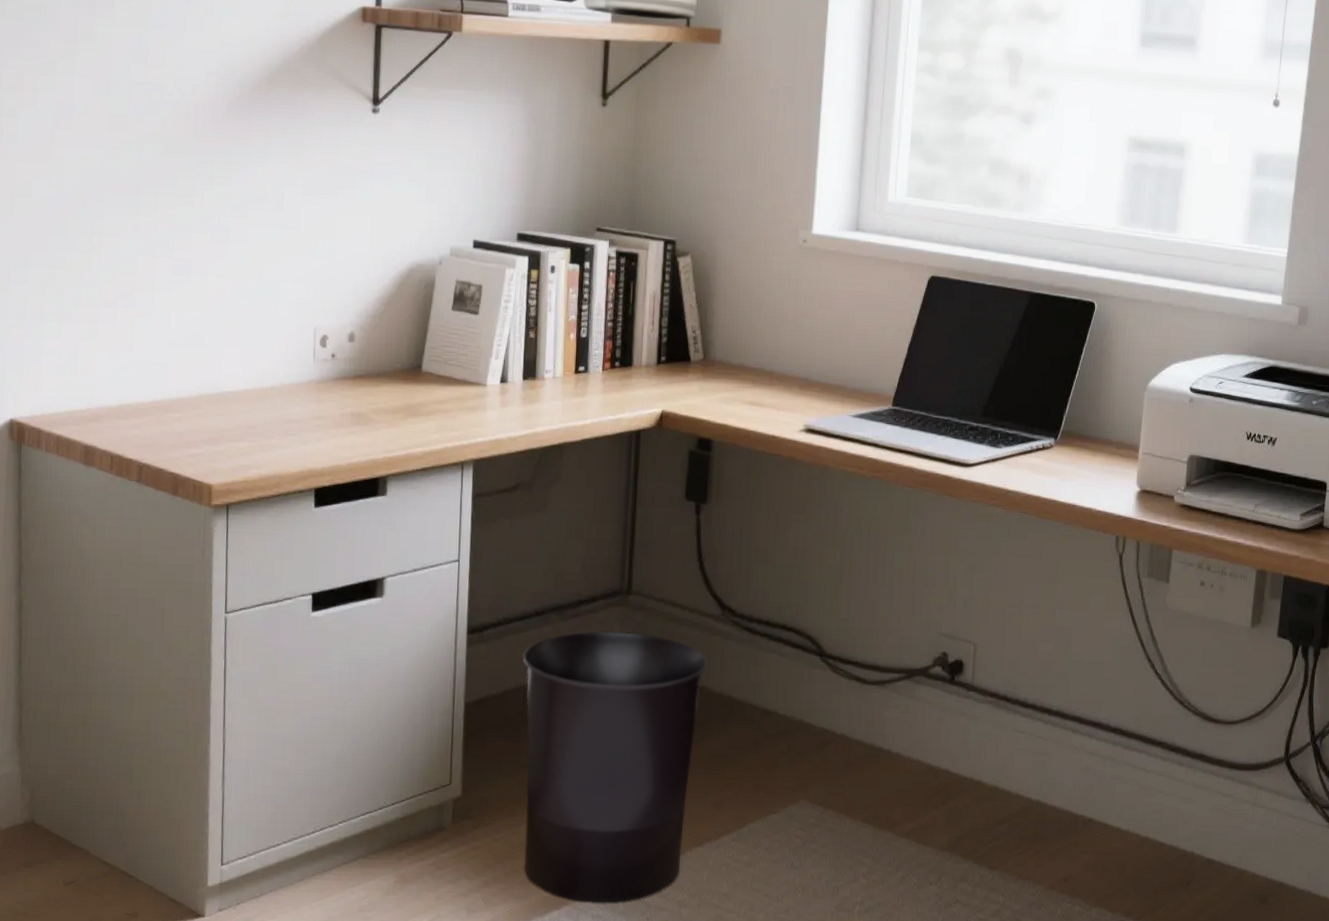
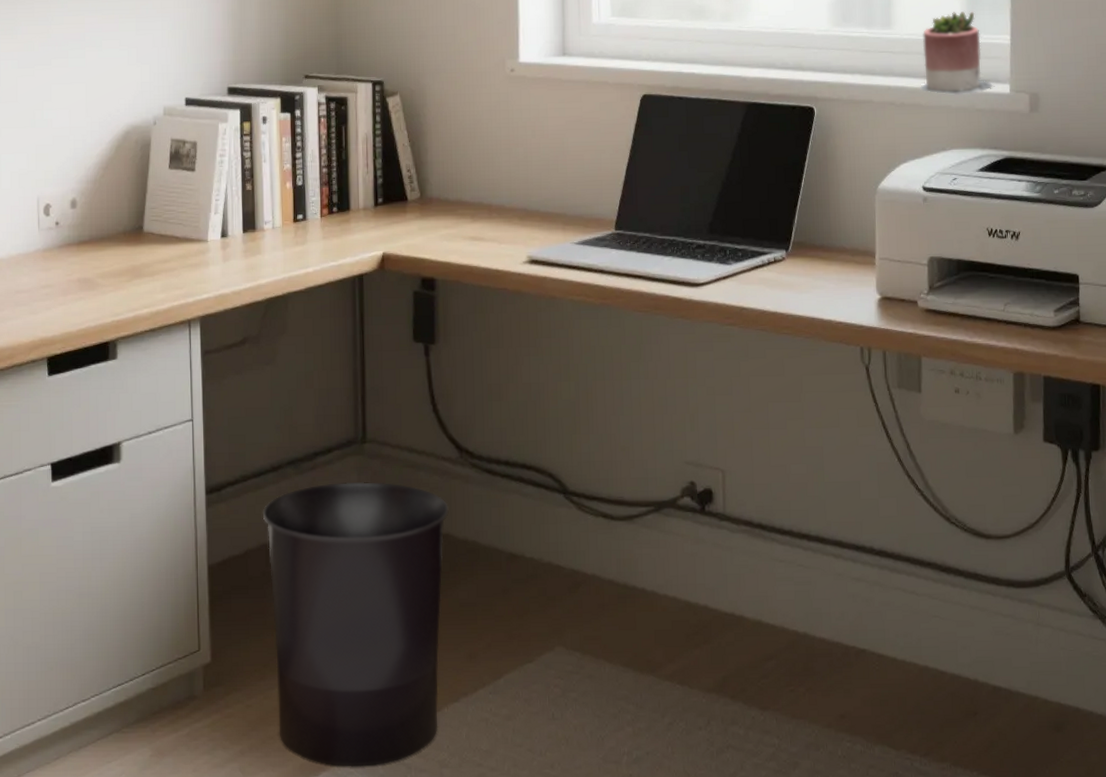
succulent planter: none [1197,221,1266,303] -> present [920,11,993,95]

